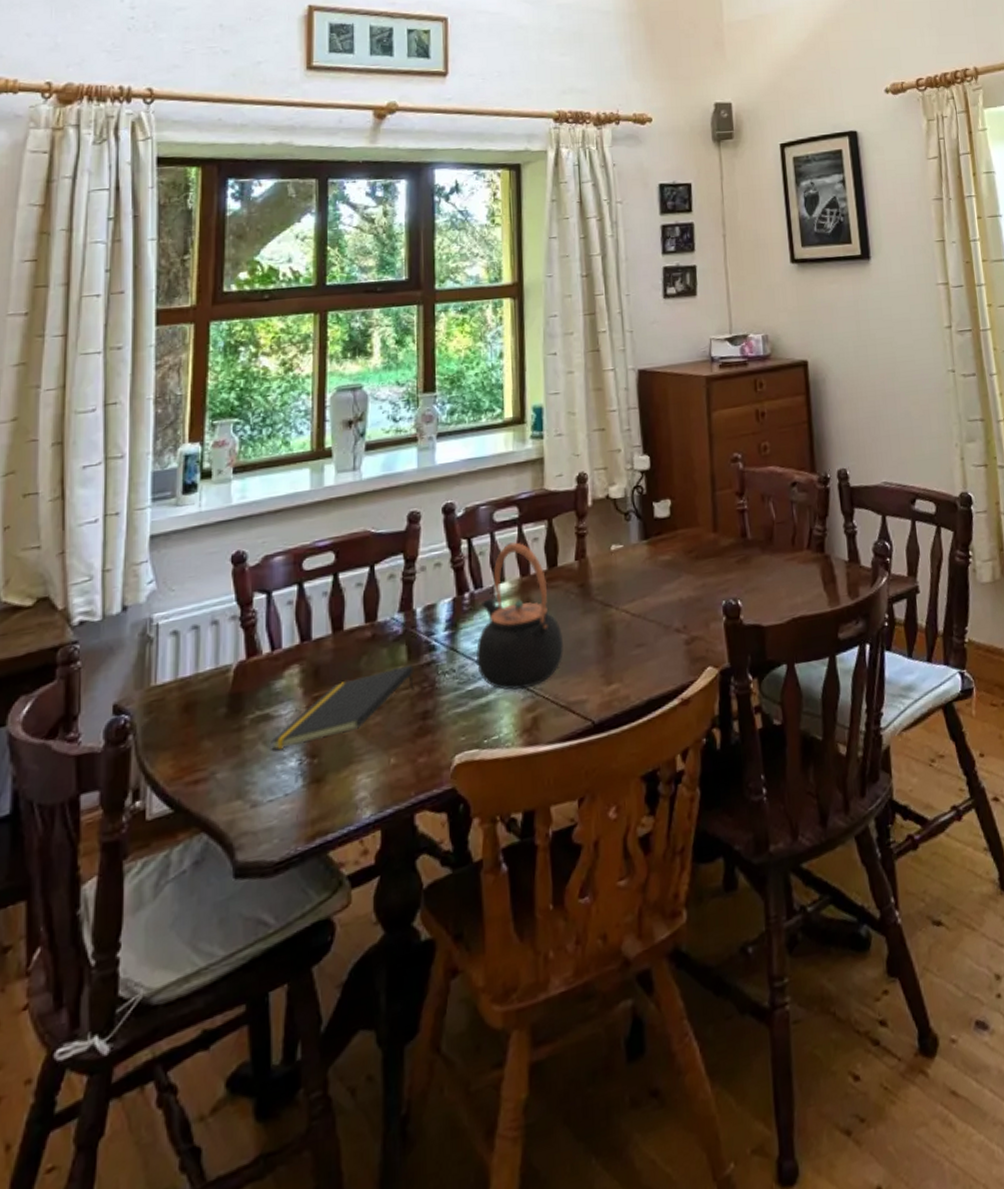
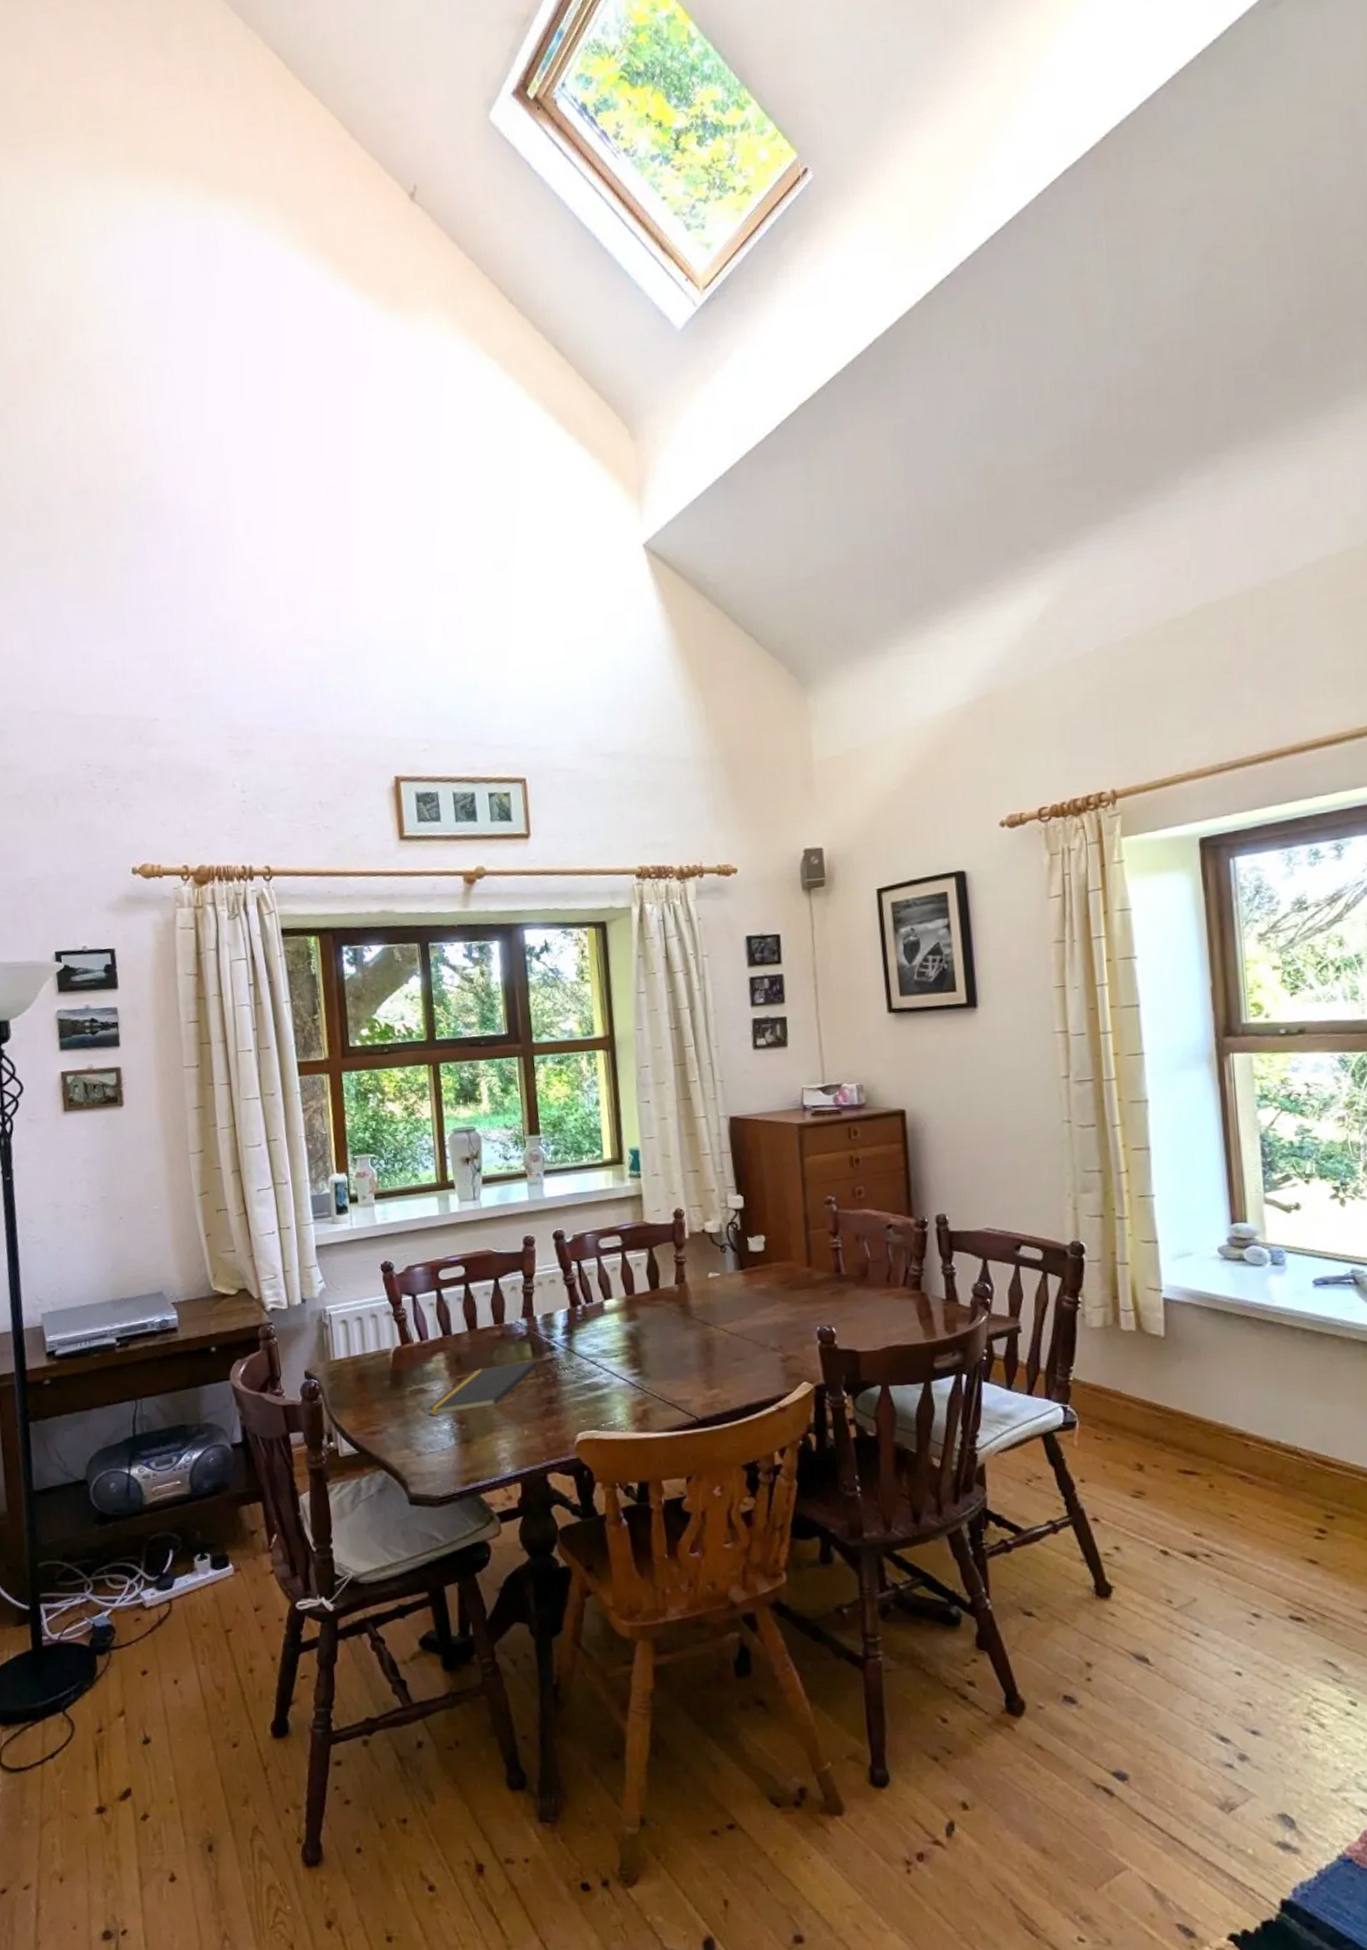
teapot: present [475,542,563,690] -> none [590,1266,668,1387]

